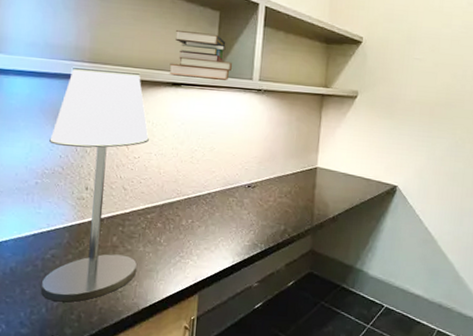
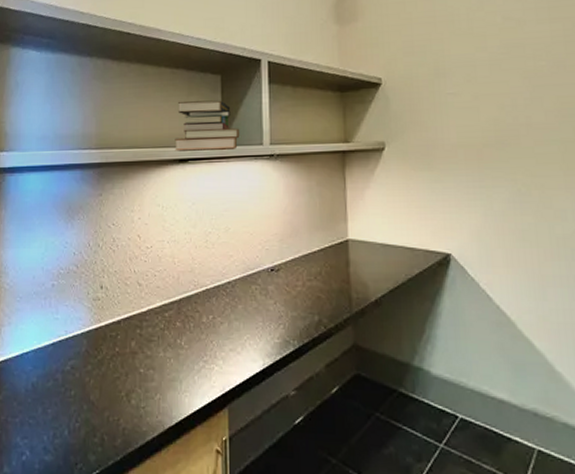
table lamp: present [41,68,150,302] -> none [62,154,161,422]

